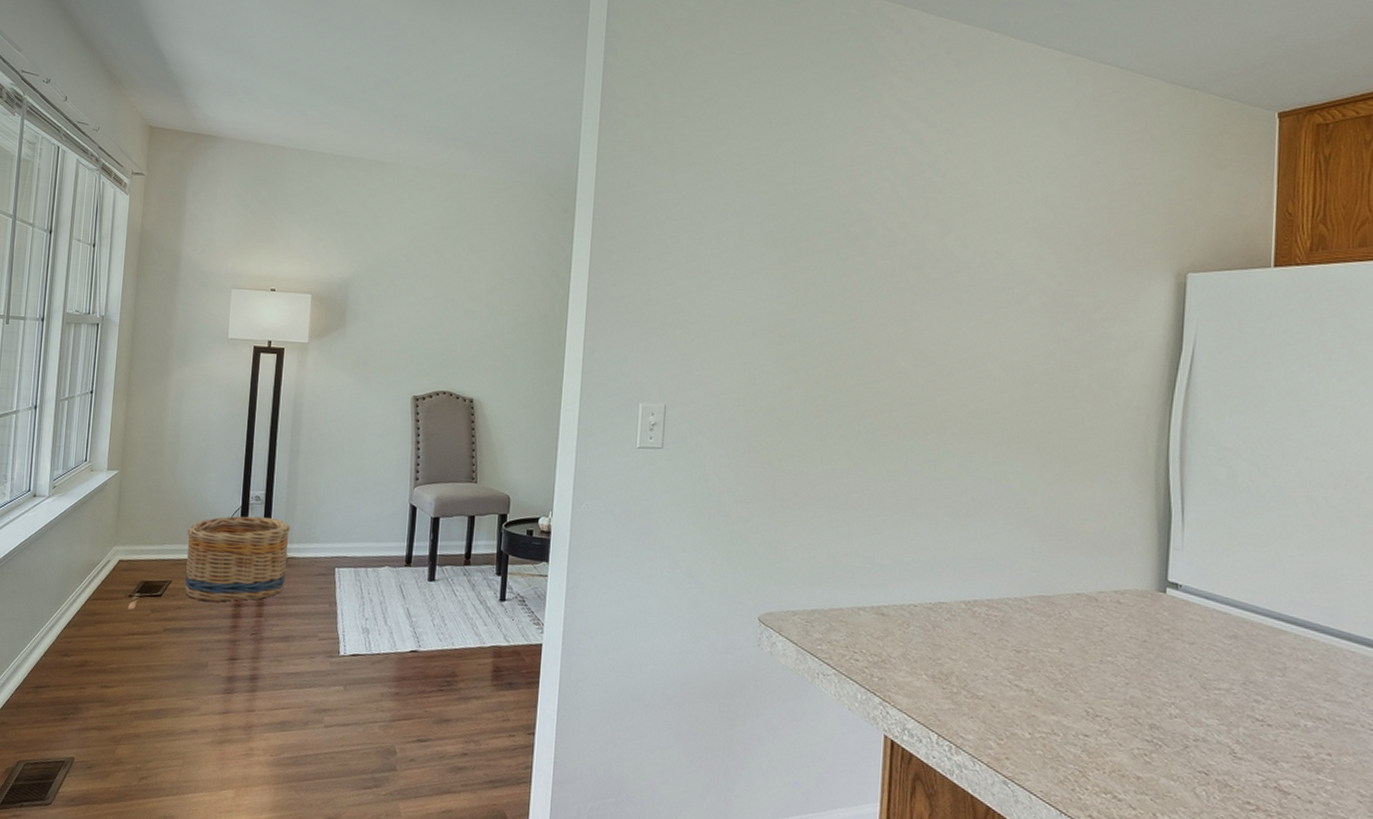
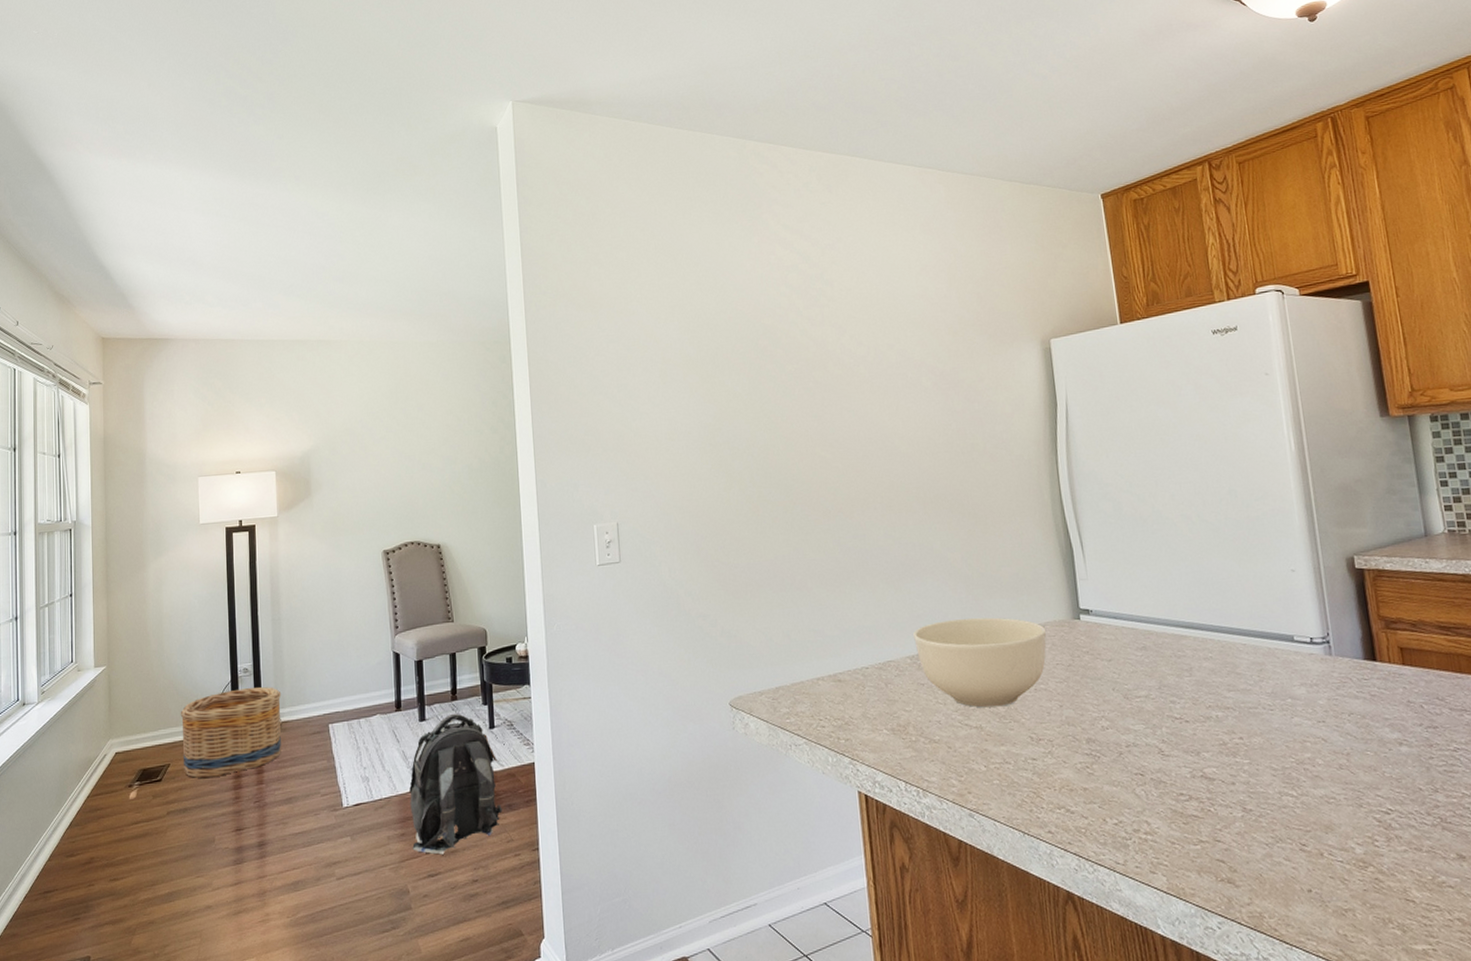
backpack: none [405,578,504,722] -> present [409,713,502,855]
bowl: none [973,568,1125,673] -> present [913,617,1047,708]

